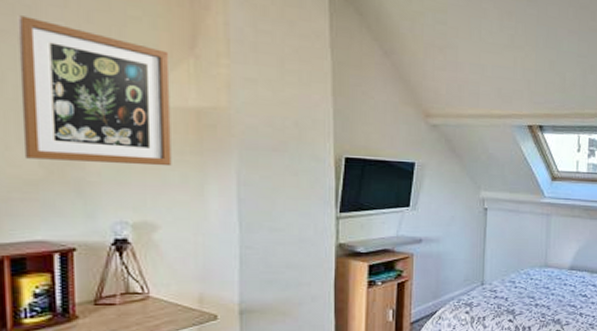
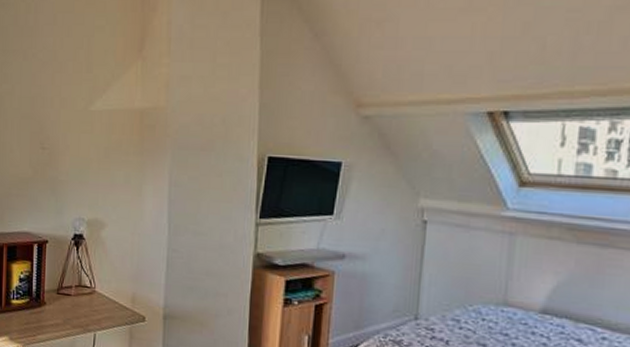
wall art: present [17,15,172,167] -> none [21,36,123,167]

